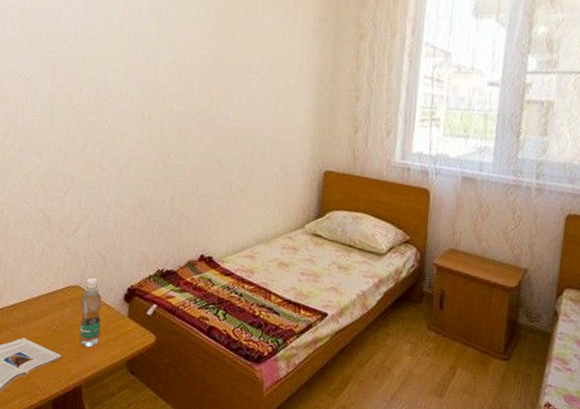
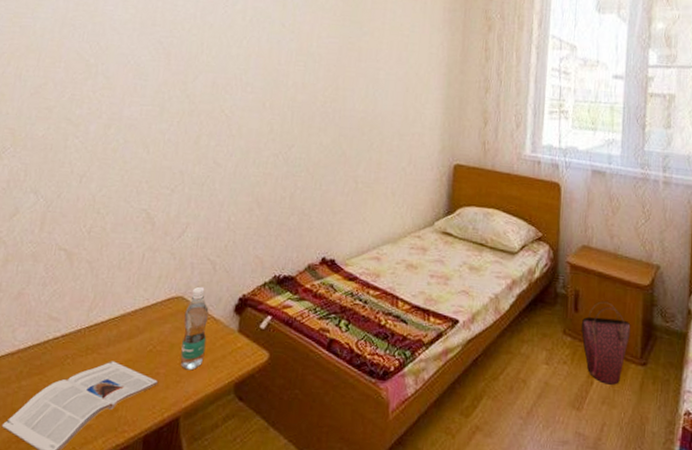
handbag: none [446,301,495,377] -> present [581,301,631,385]

